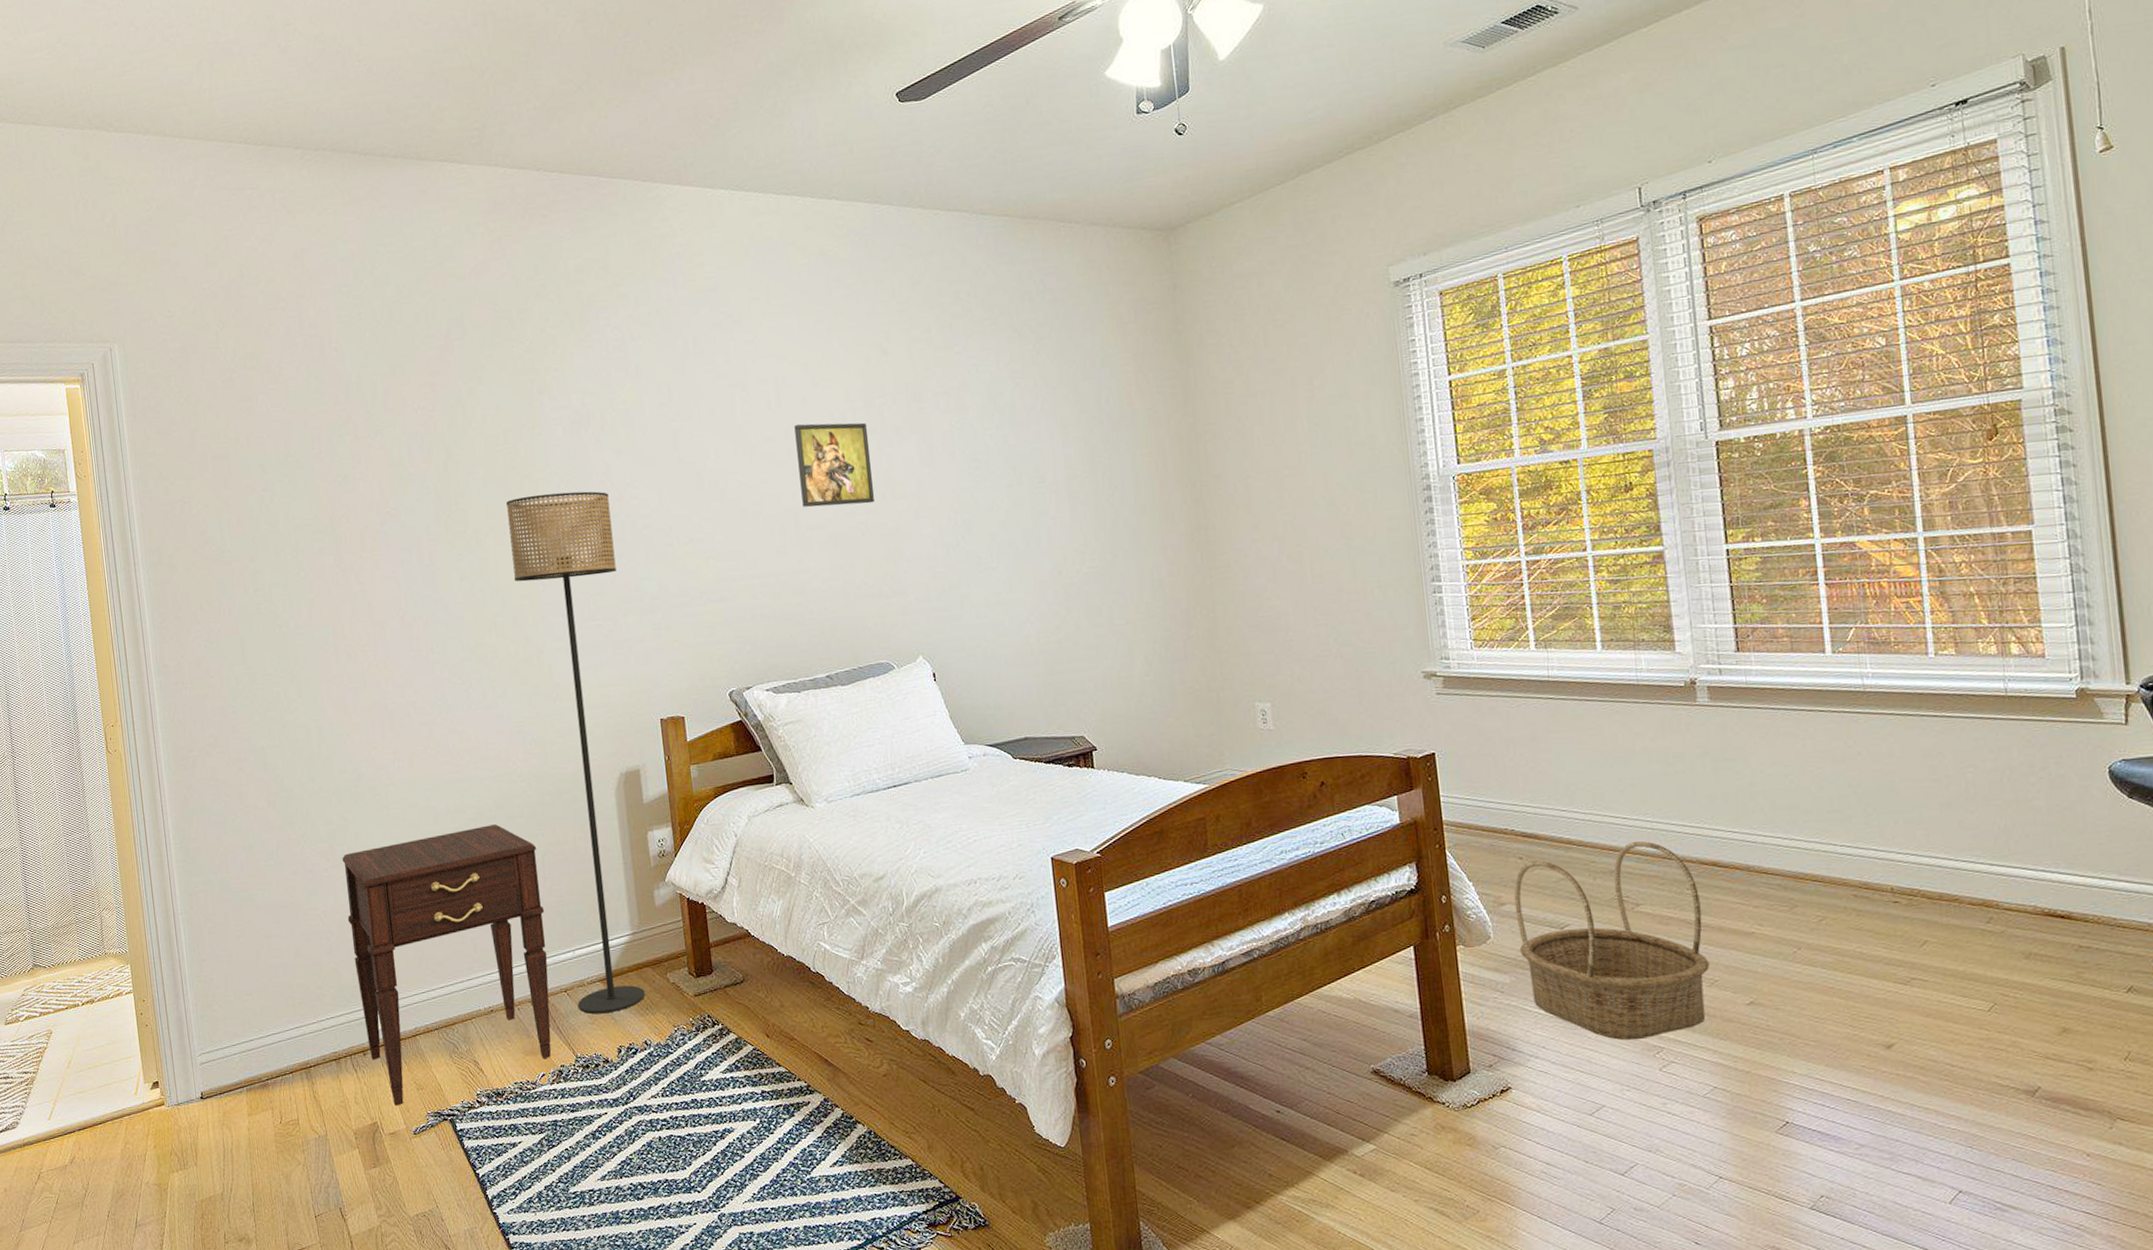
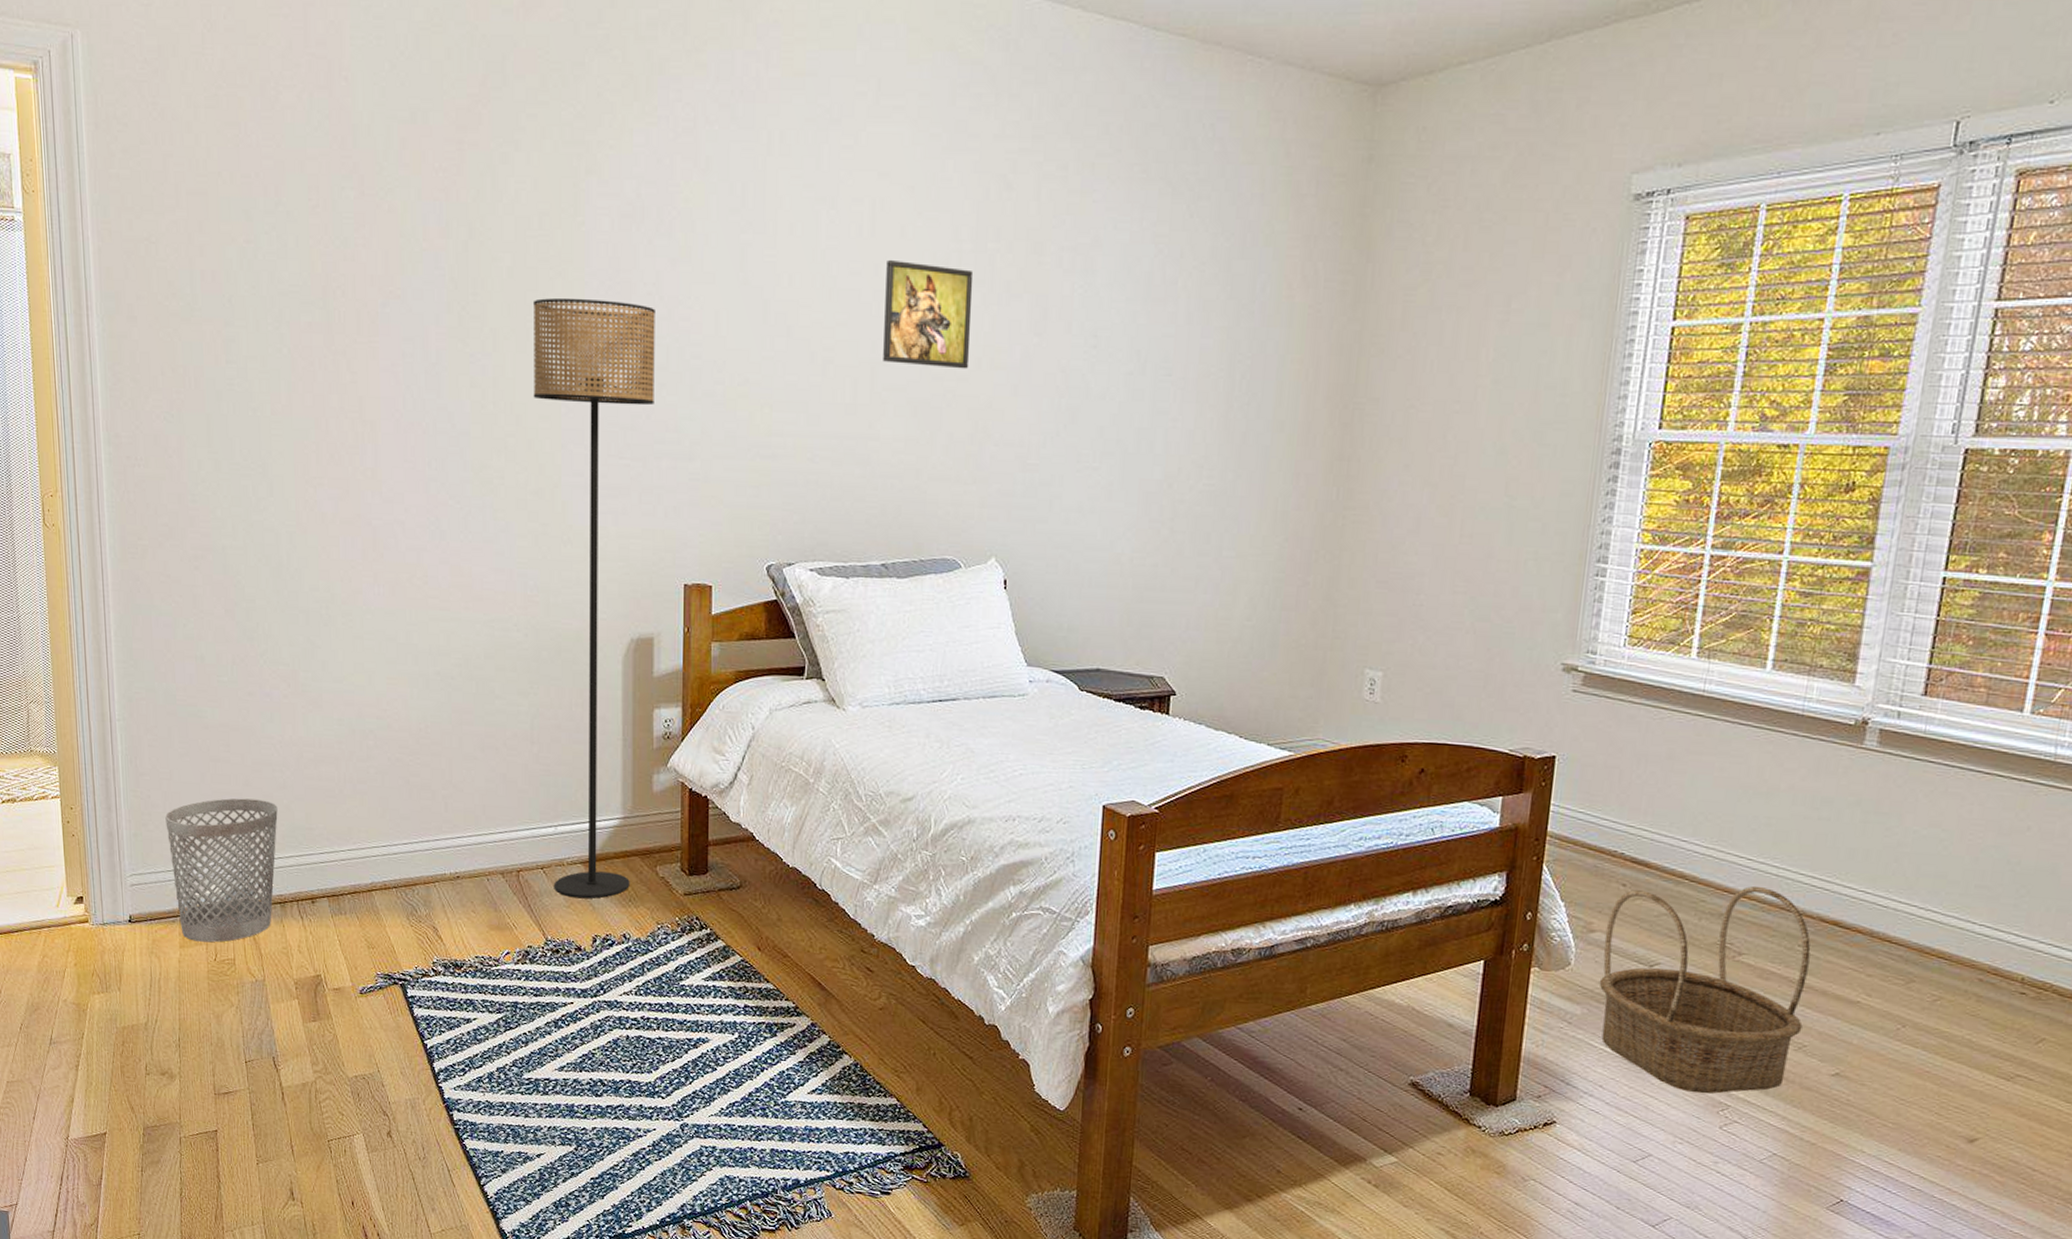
wastebasket: none [227,966,329,1108] -> present [165,798,278,943]
nightstand: present [342,824,551,1106] -> none [305,674,528,961]

